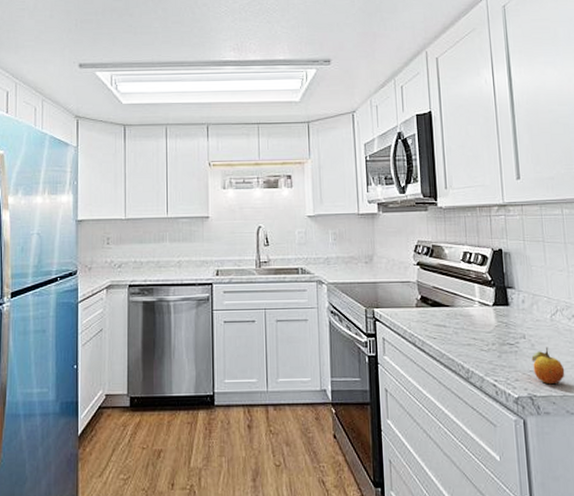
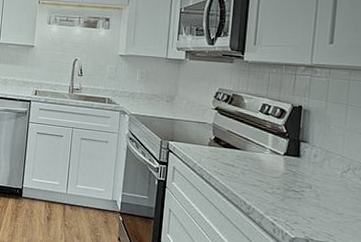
fruit: present [531,347,565,385] -> none [314,199,347,233]

